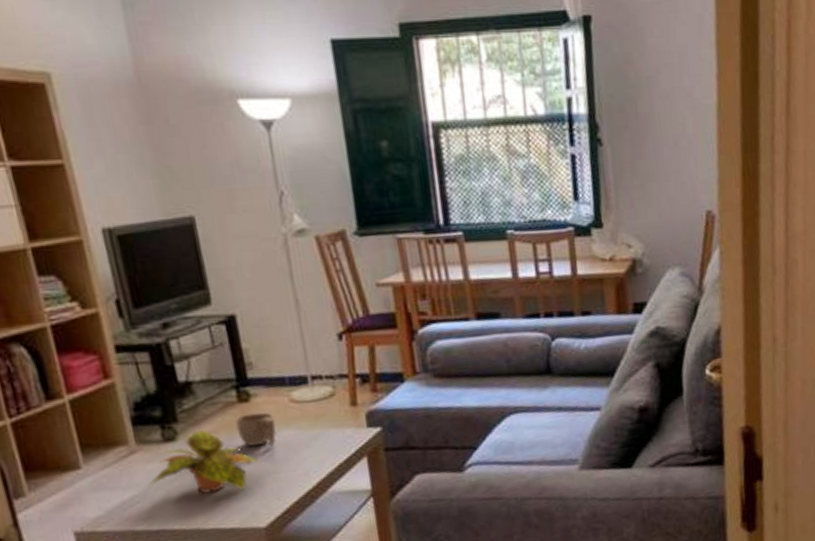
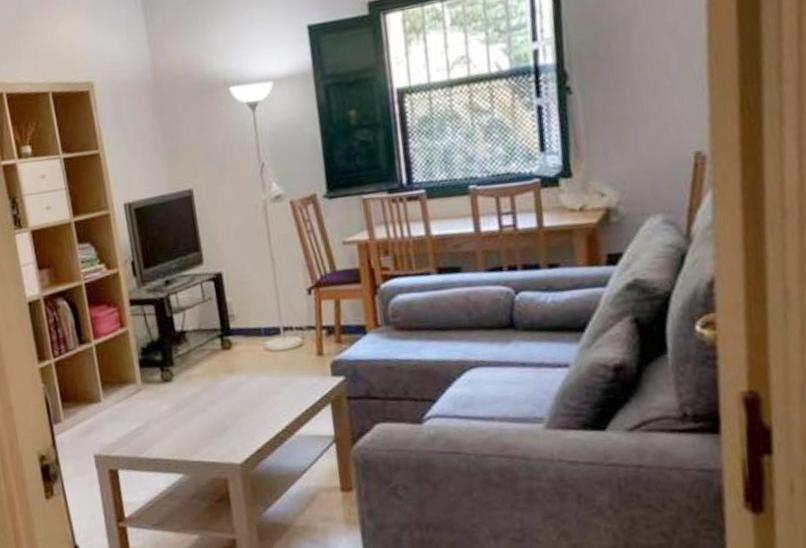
plant: present [150,430,261,494] -> none [151,373,239,429]
cup: present [235,412,276,446] -> none [219,359,252,390]

